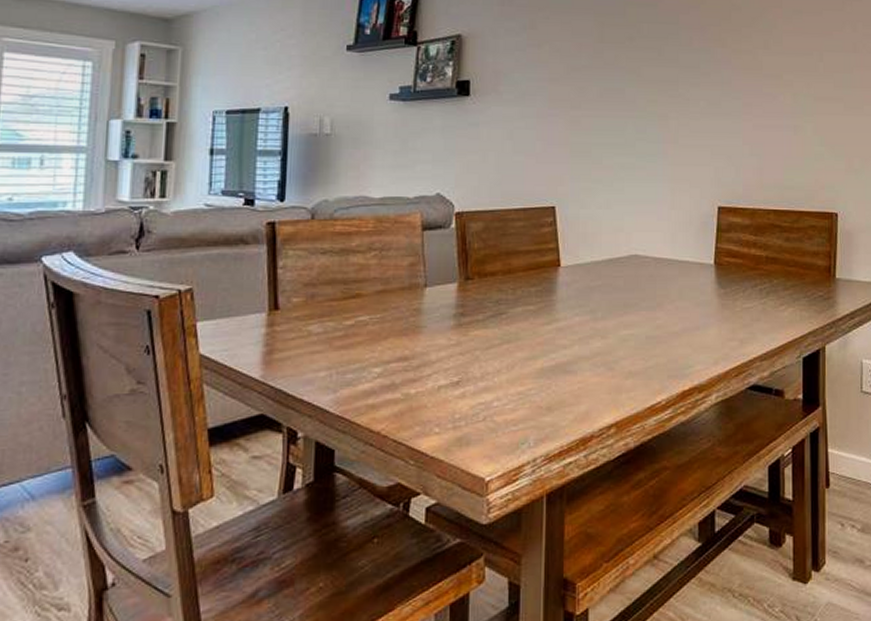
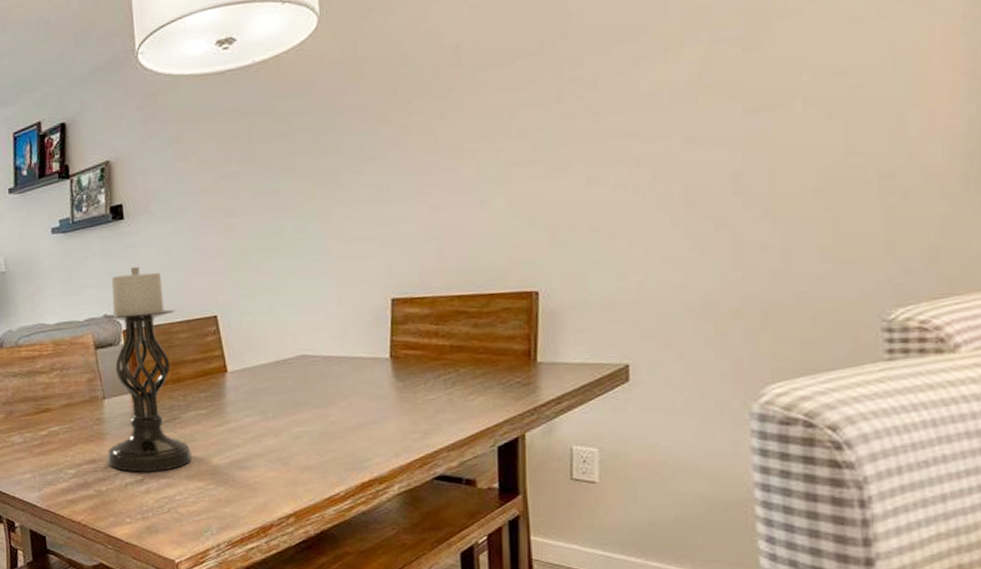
candle holder: none [422,146,515,373] -> present [103,266,192,472]

